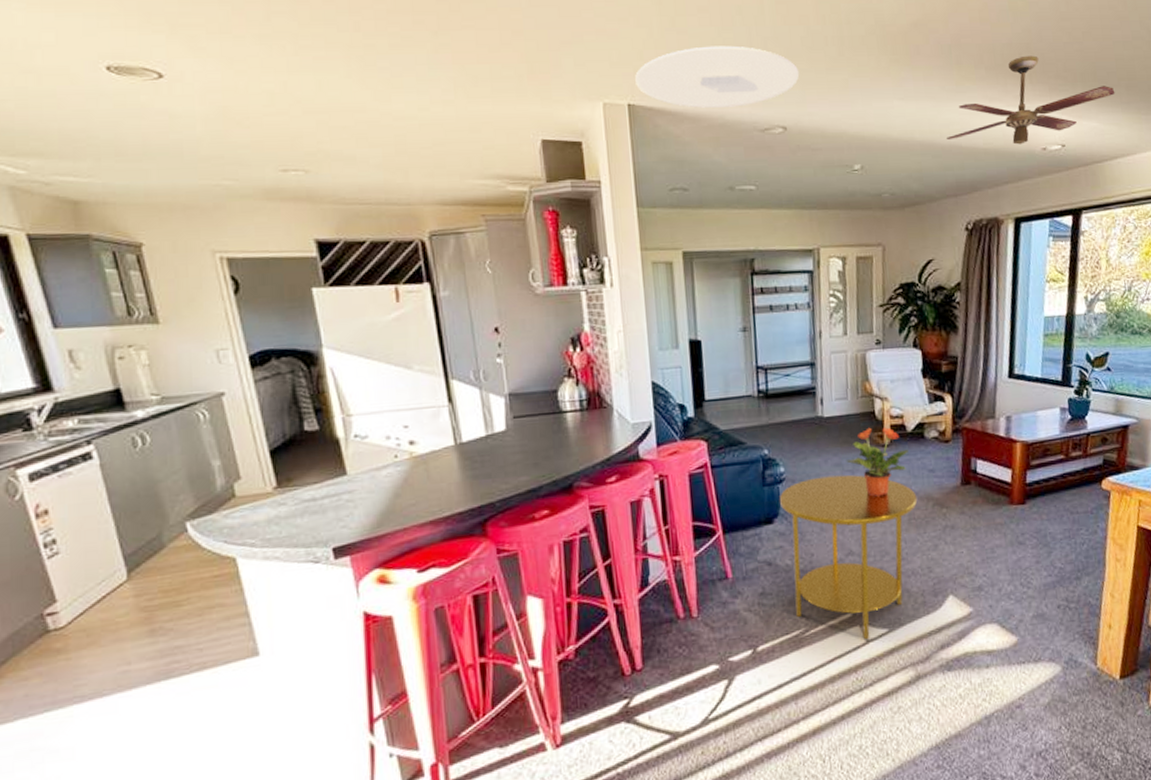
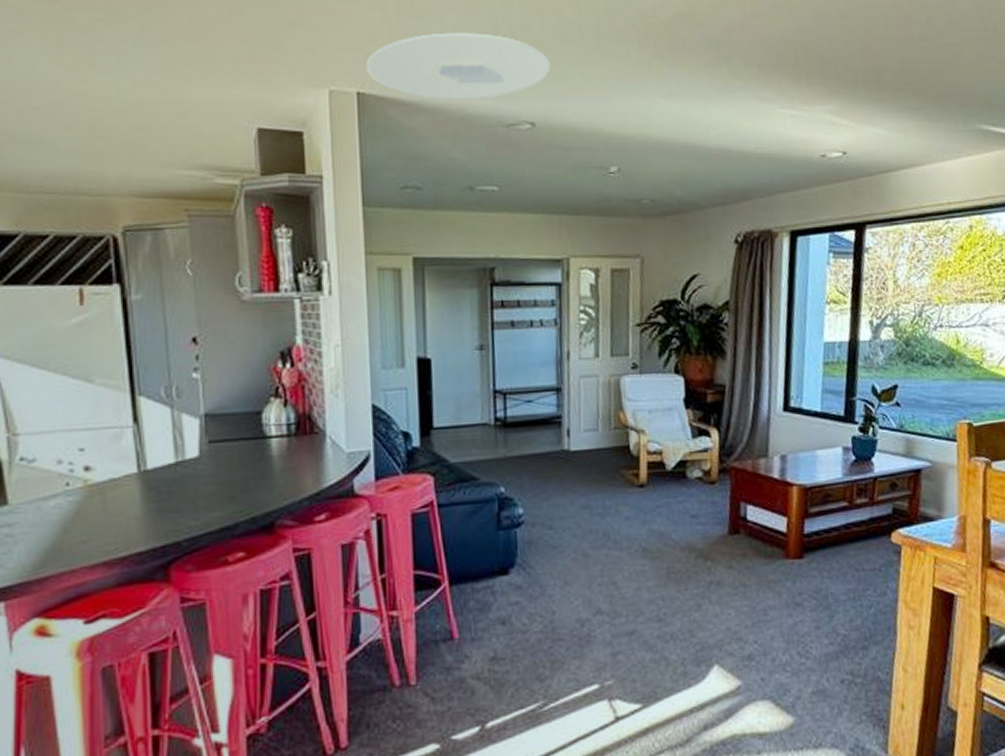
side table: present [780,474,918,639] -> none [517,519,678,716]
potted plant: present [846,427,908,497] -> none [595,464,668,546]
ceiling fan: present [947,55,1115,145] -> none [714,54,902,150]

